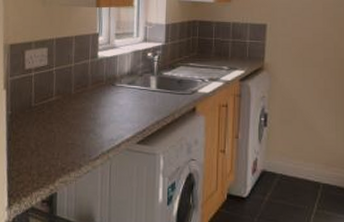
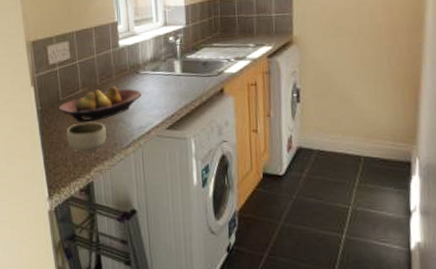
fruit bowl: none [29,96,116,131] -> present [58,86,142,123]
bowl: none [34,131,76,163] -> present [66,122,107,153]

